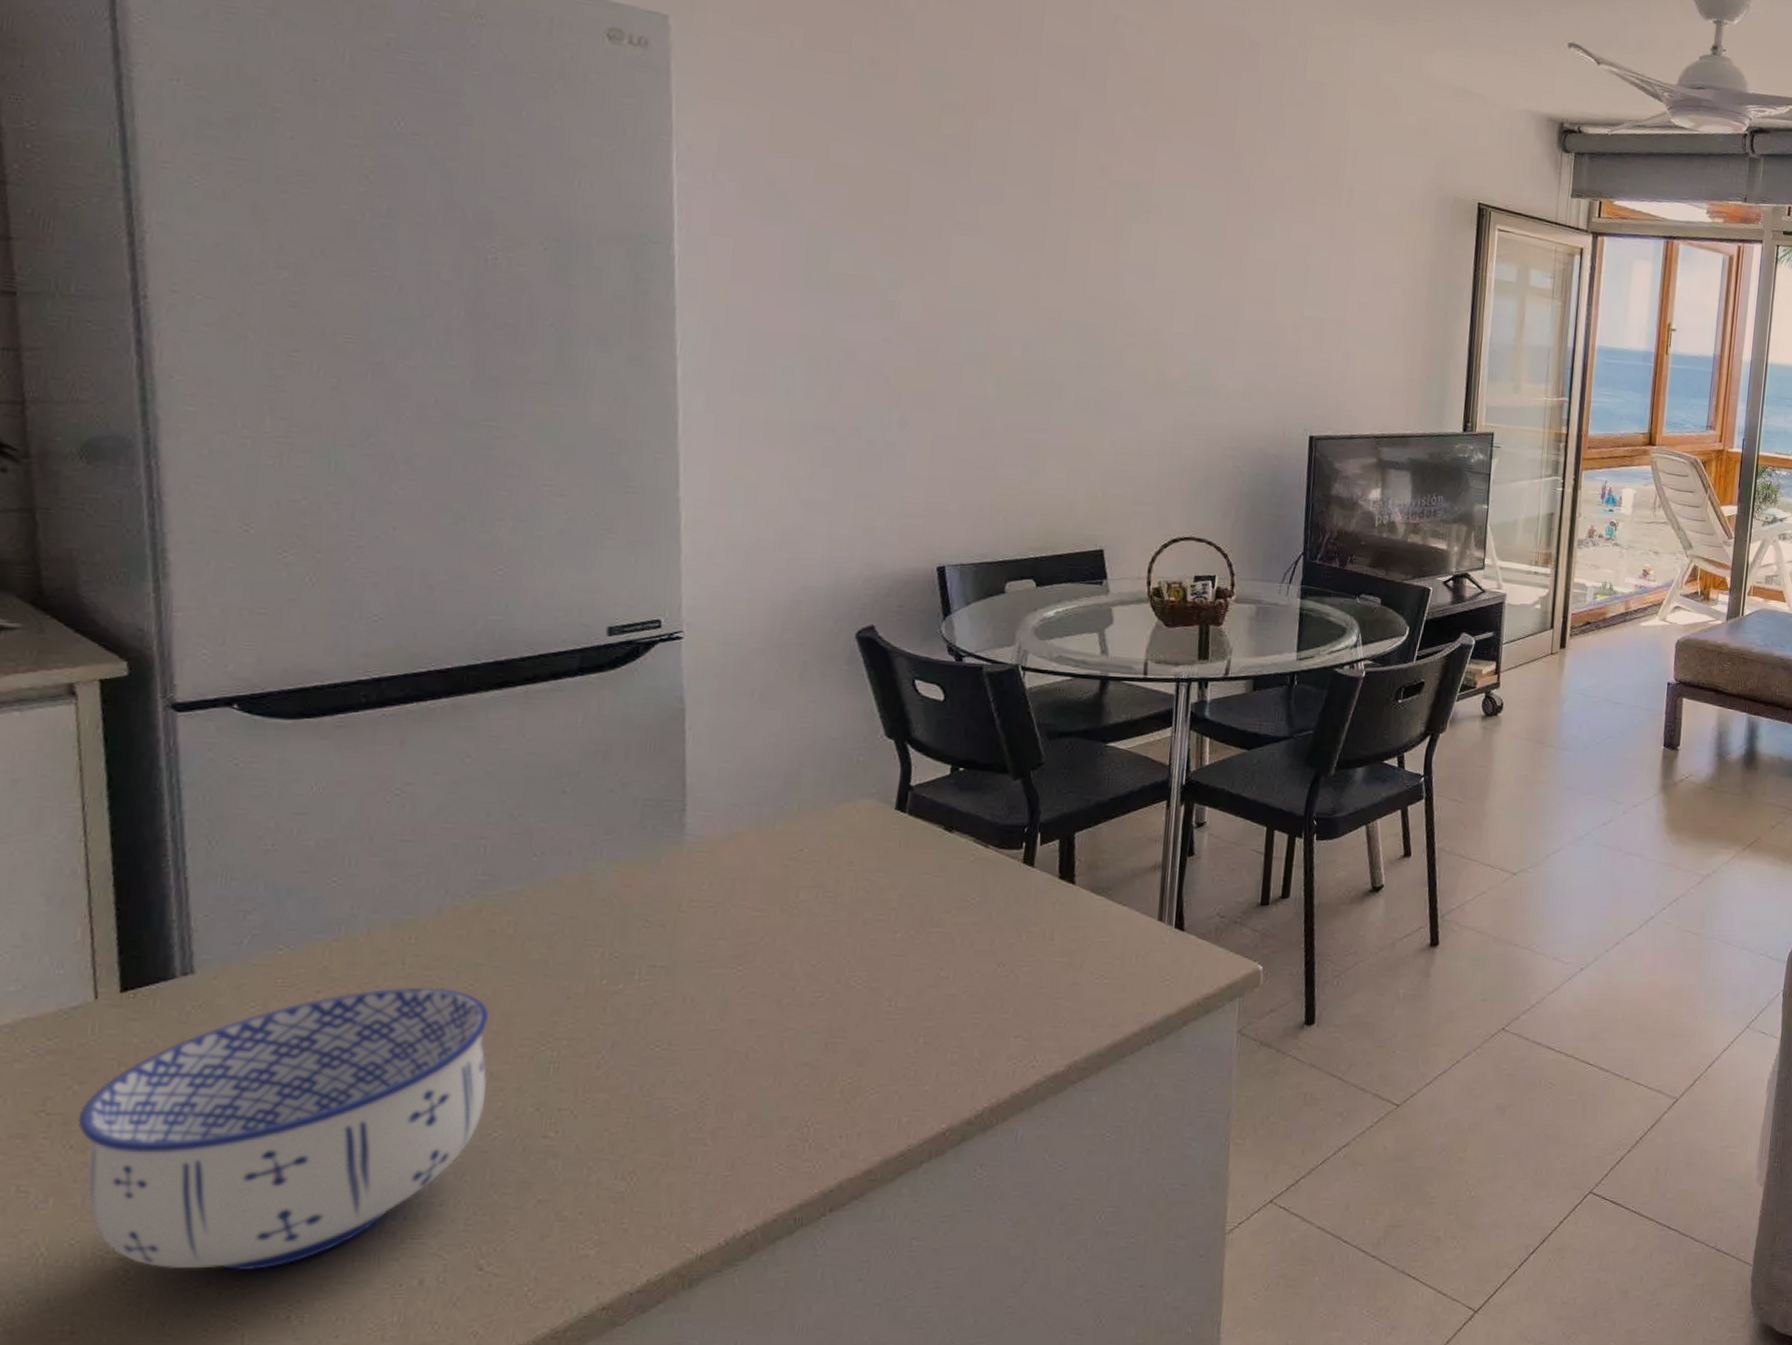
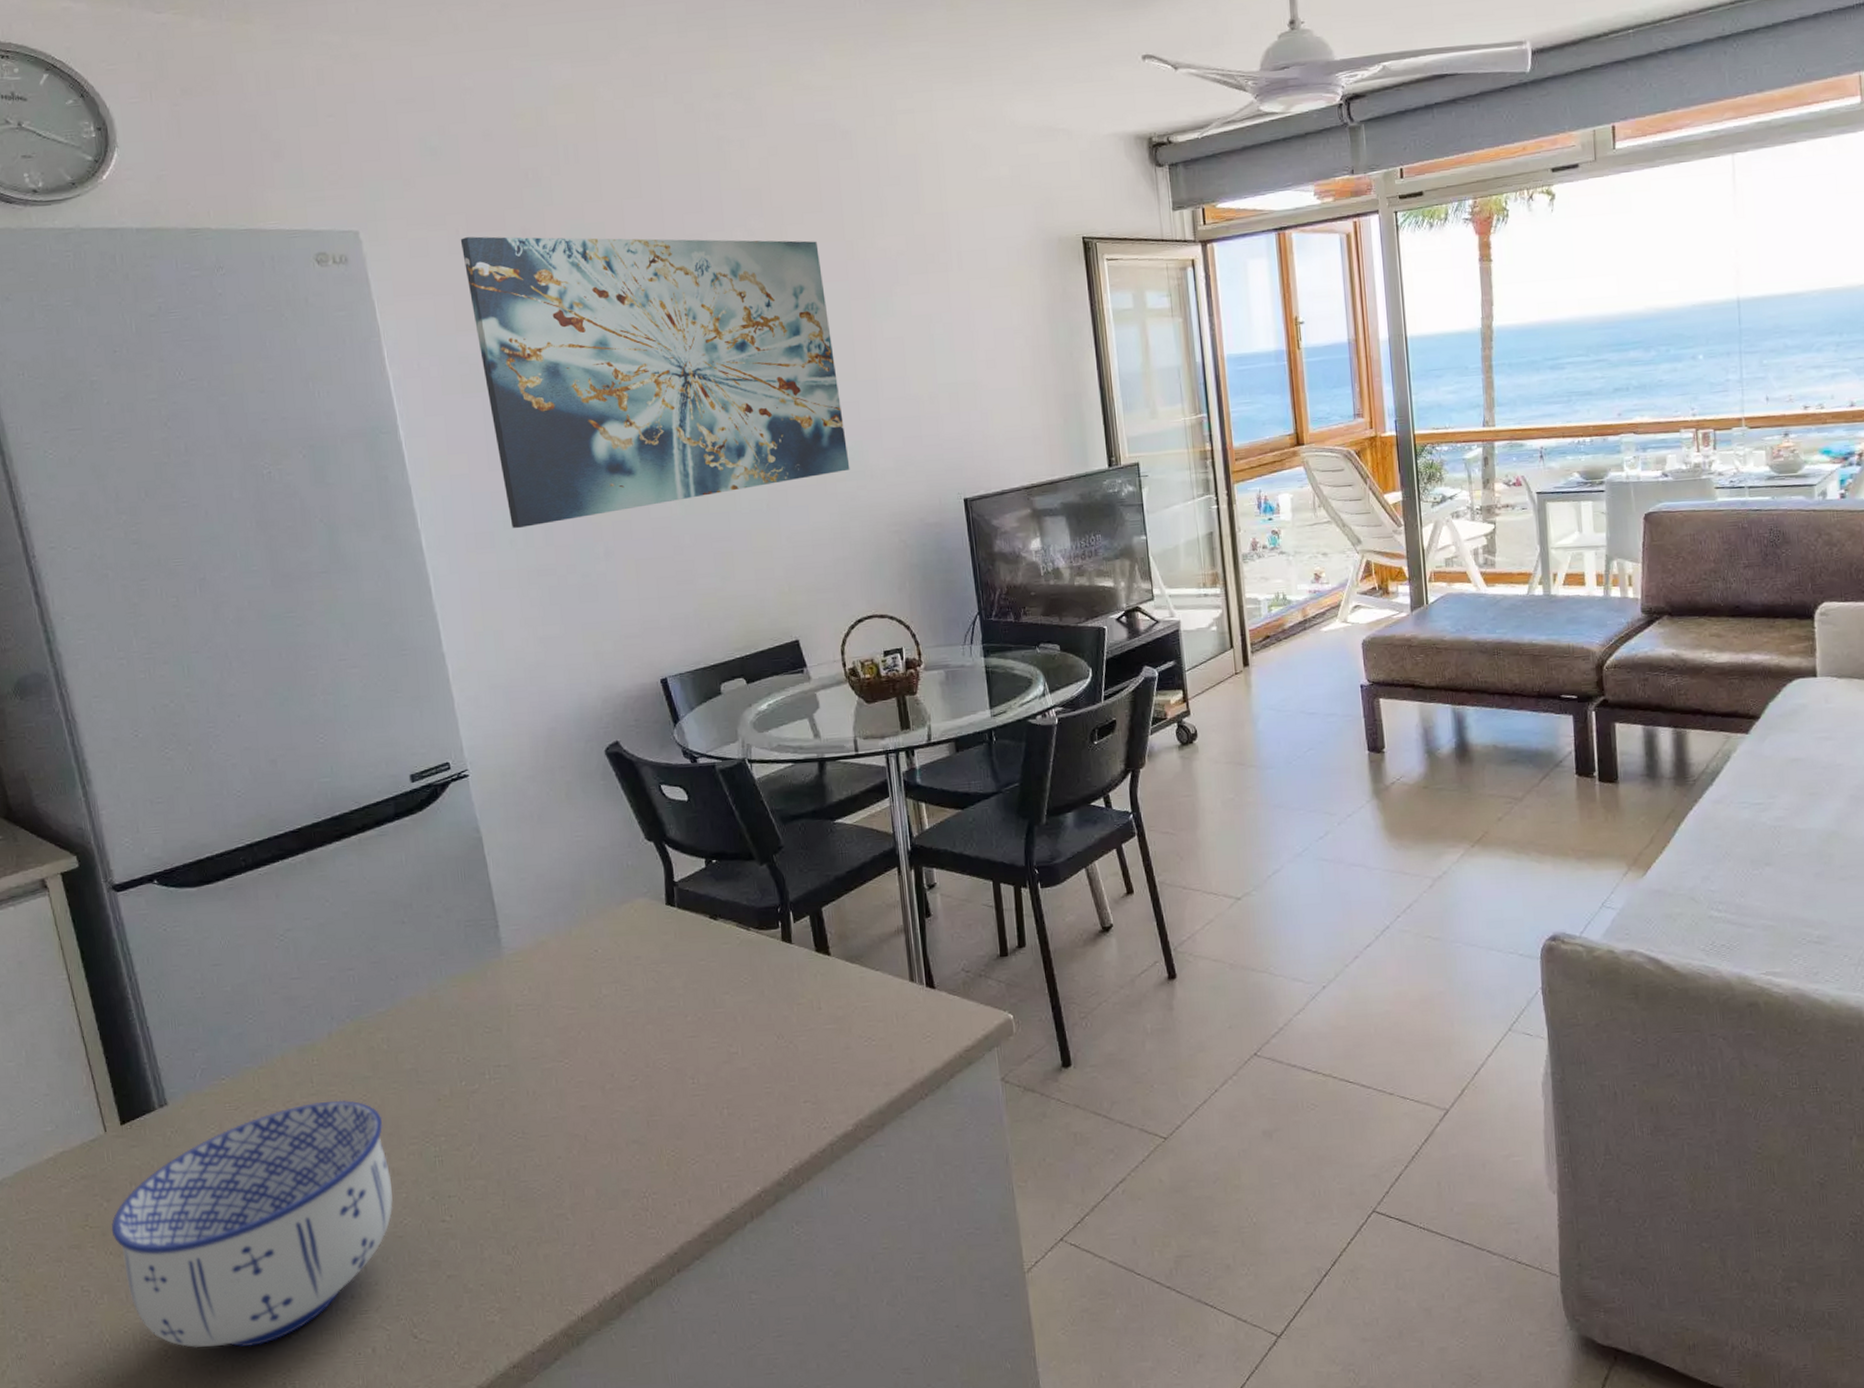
wall art: none [792,51,1203,385] -> present [460,236,850,529]

